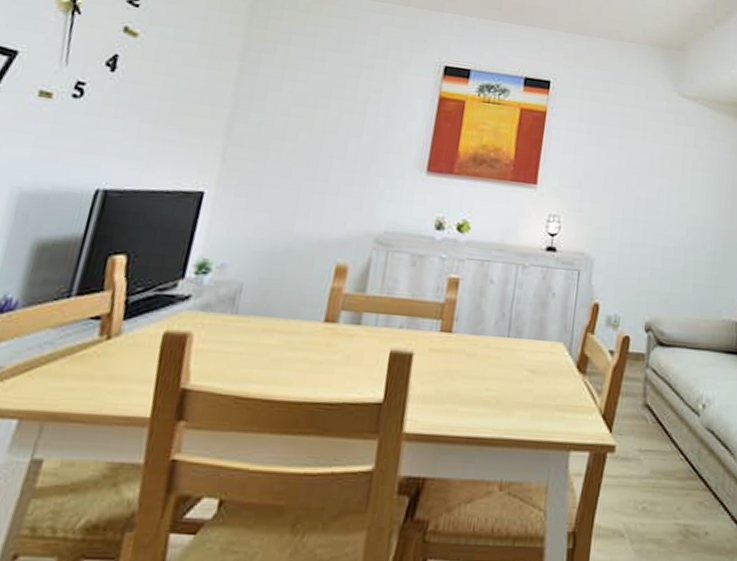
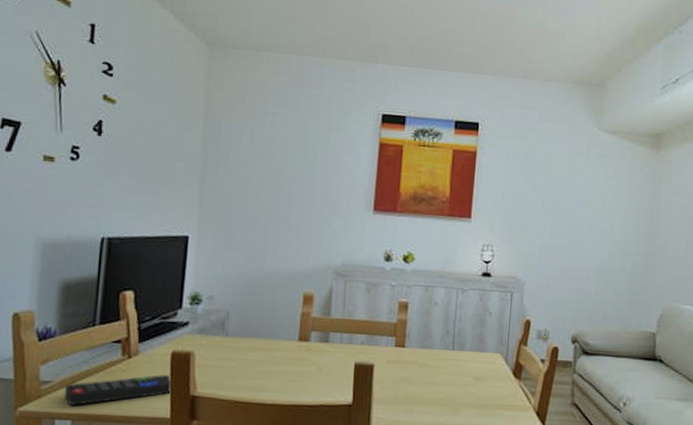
remote control: none [14,361,162,400] -> present [64,375,173,405]

